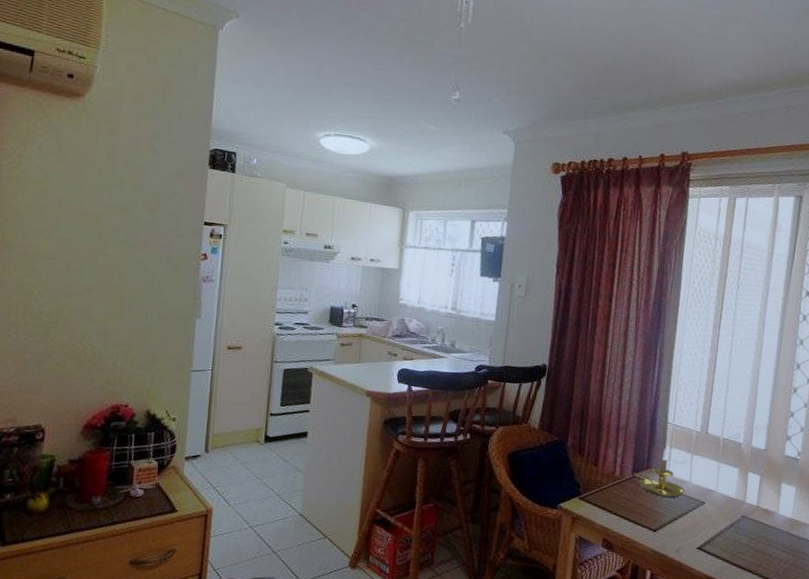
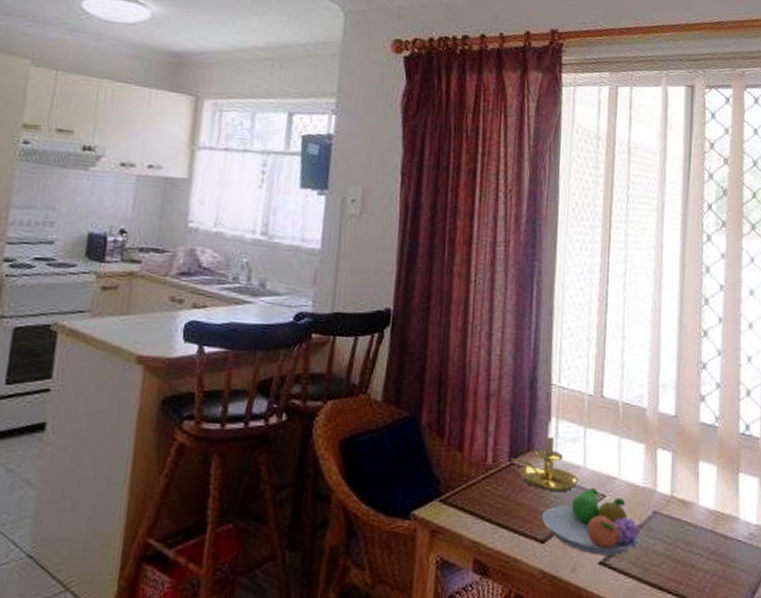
fruit bowl: none [655,496,732,544] -> present [542,487,641,556]

